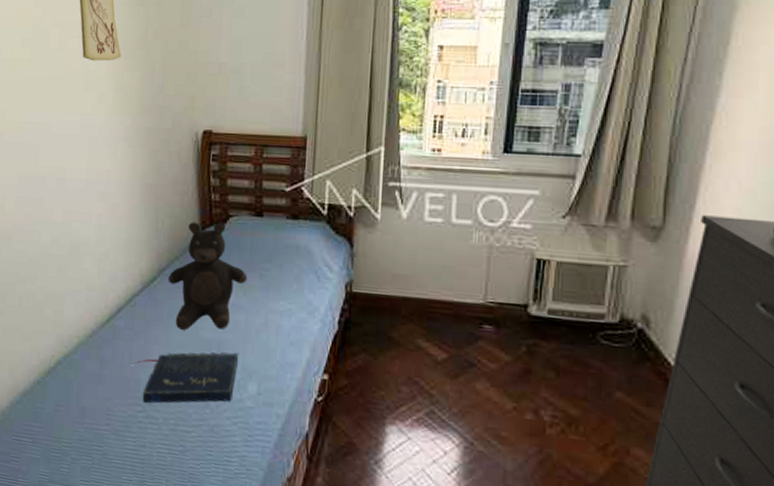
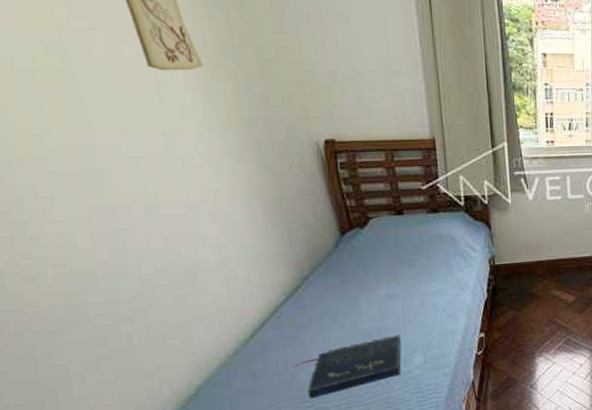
teddy bear: present [167,222,248,330] -> none [313,225,398,327]

